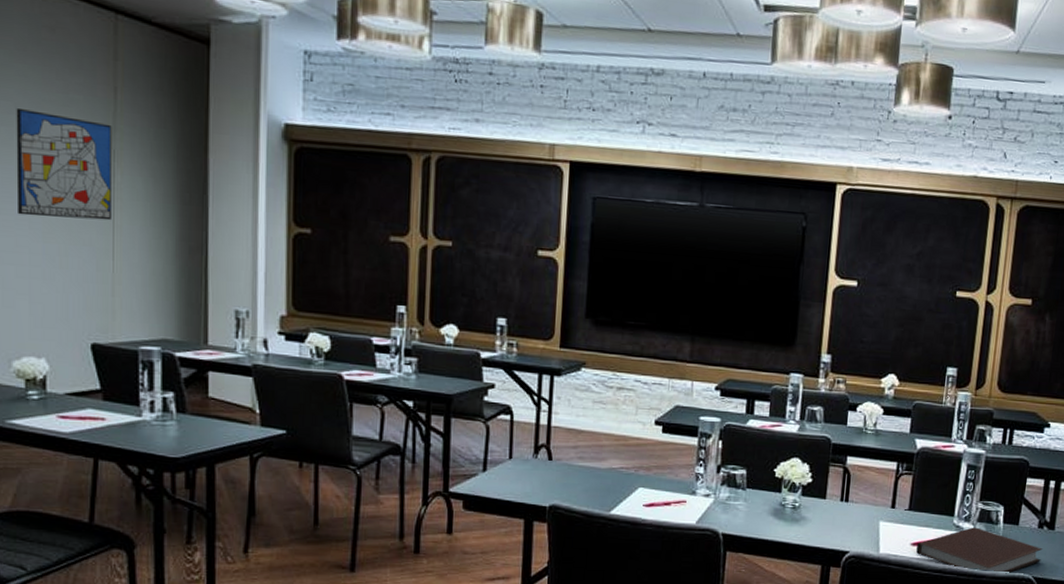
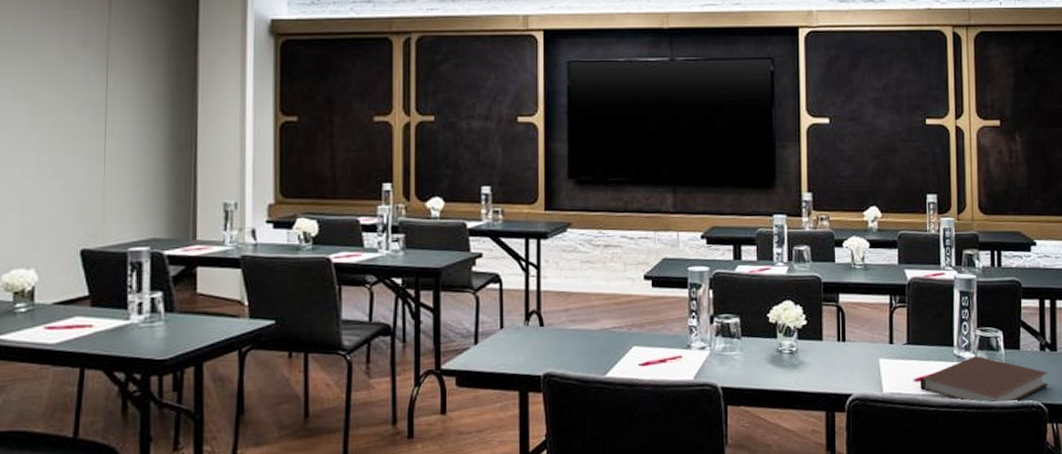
wall art: present [16,107,112,221] -> none [12,27,106,129]

